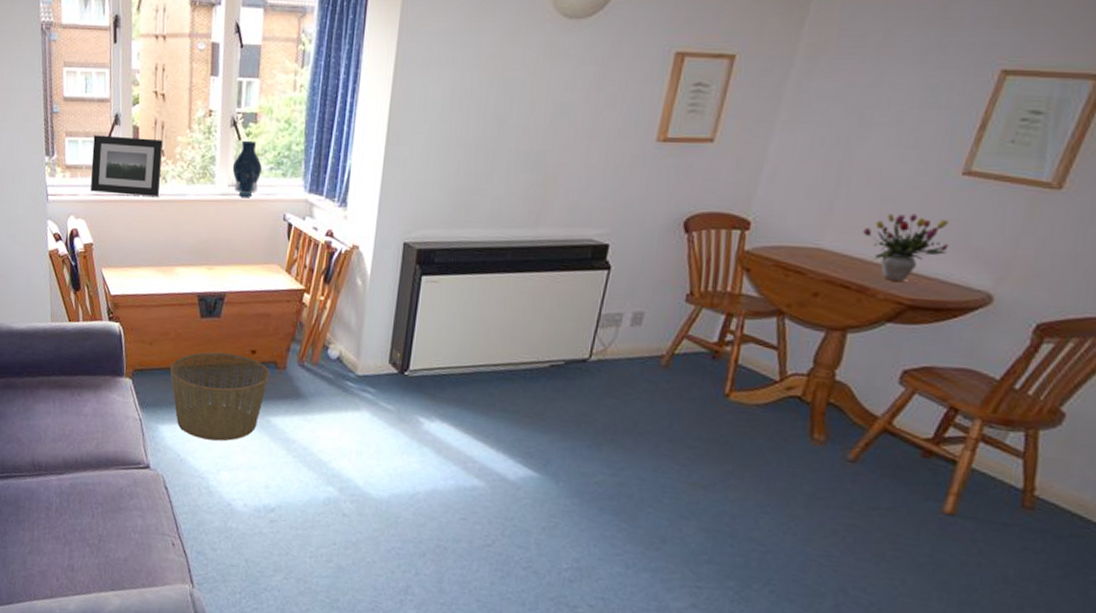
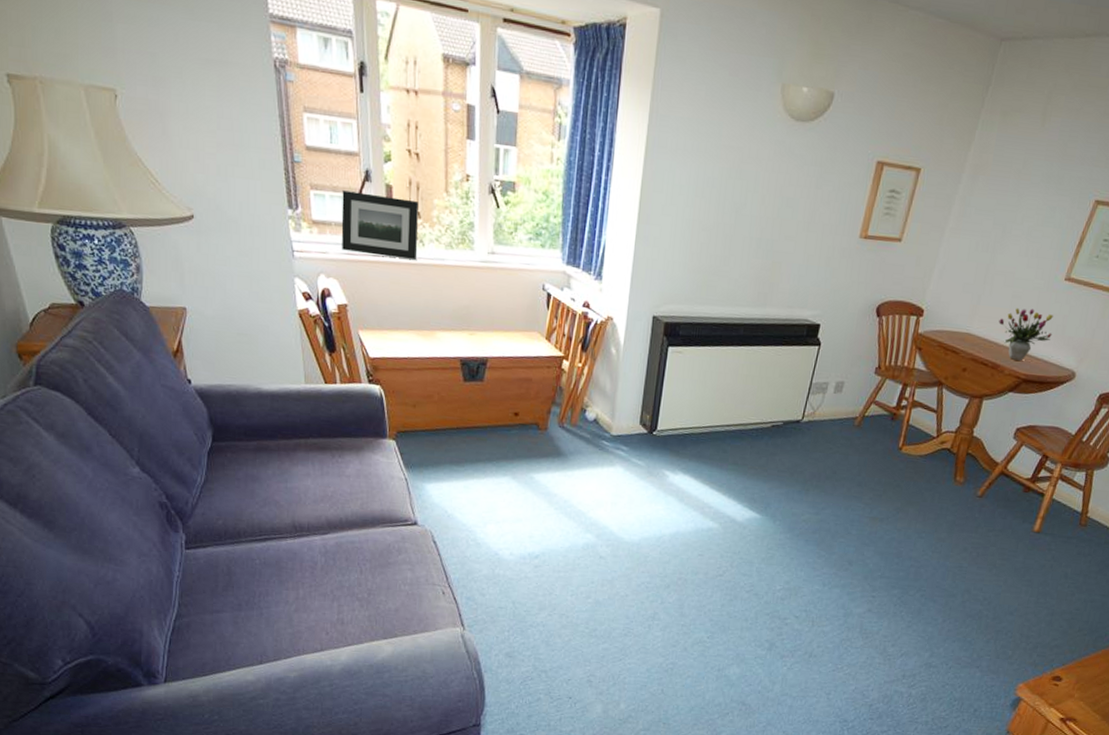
basket: present [170,351,270,441] -> none [434,414,532,497]
vase: present [232,140,262,197] -> none [491,208,521,266]

